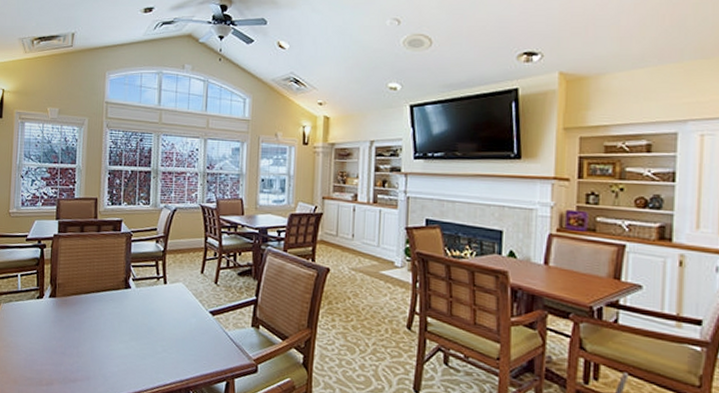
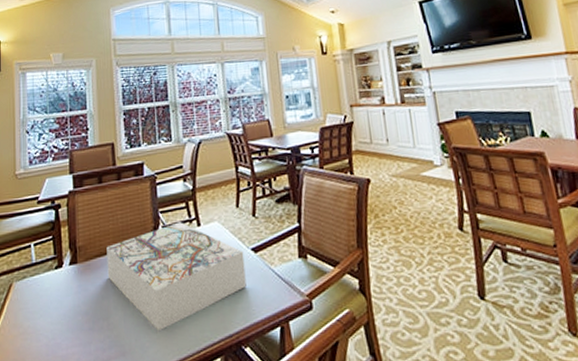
board game: none [81,277,202,366] -> present [106,222,247,332]

